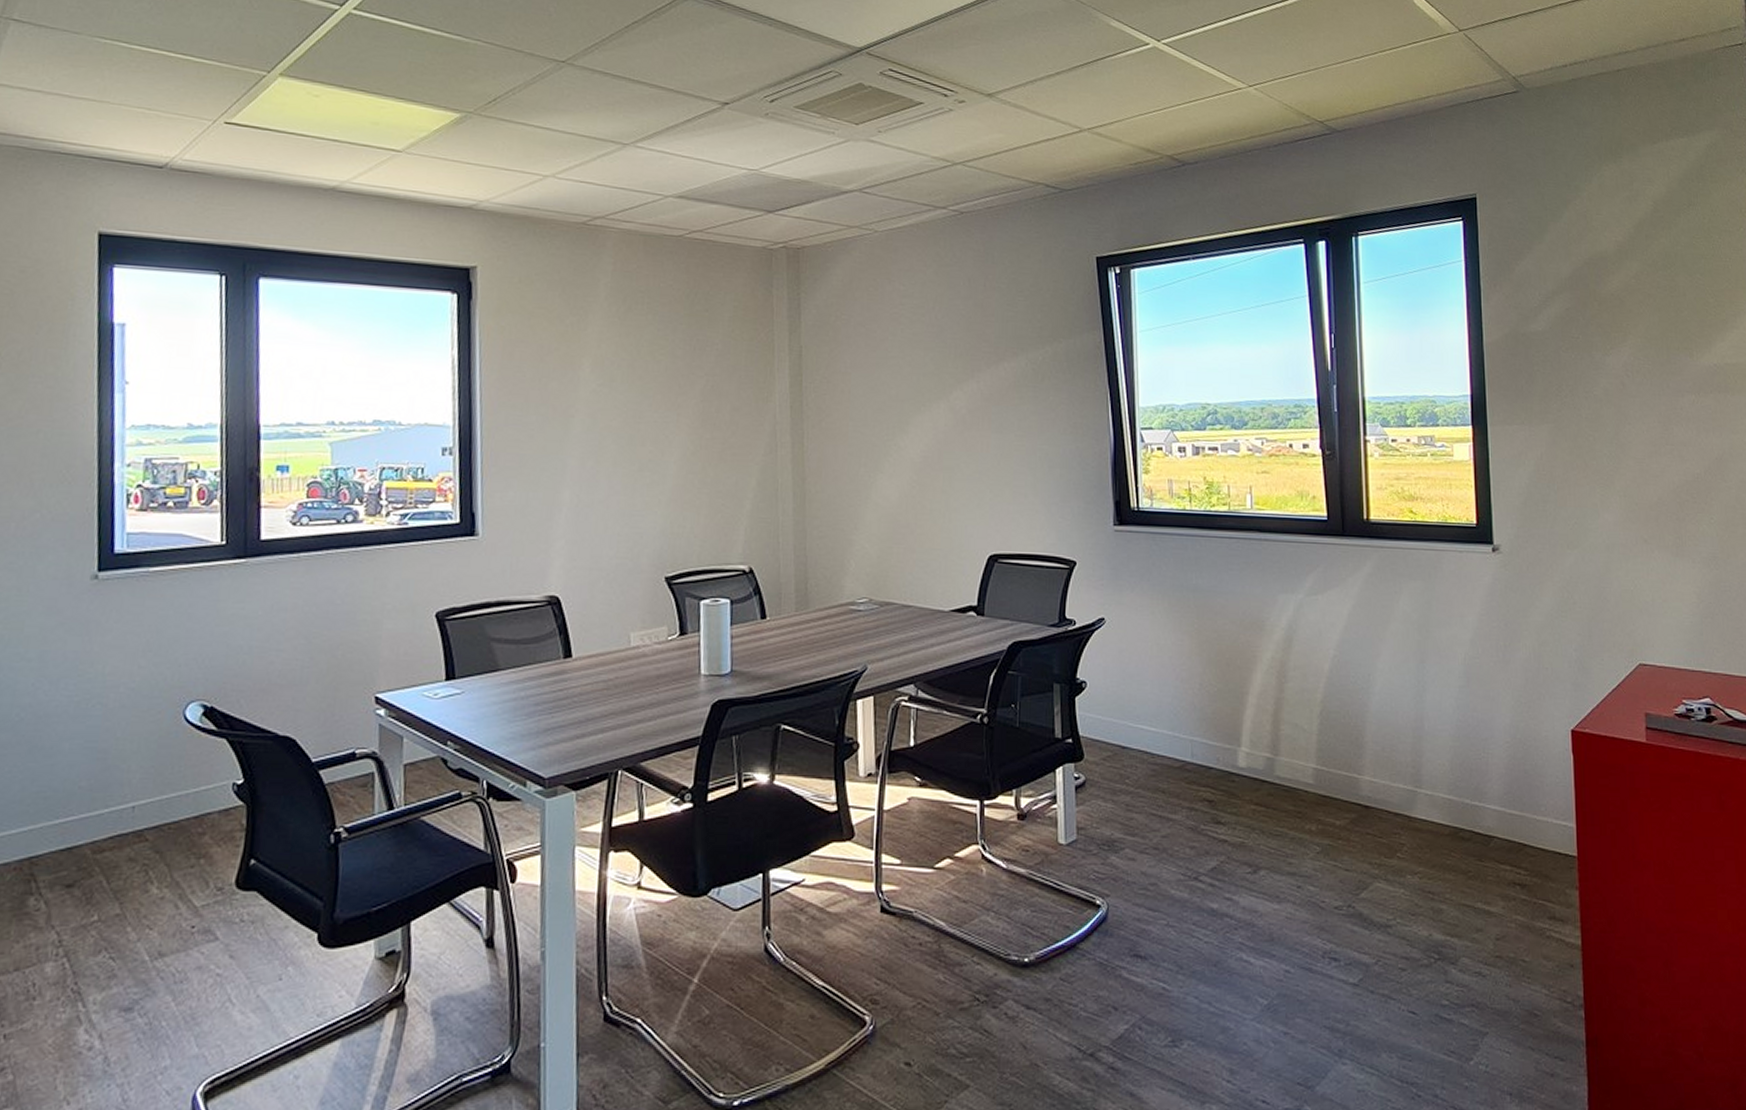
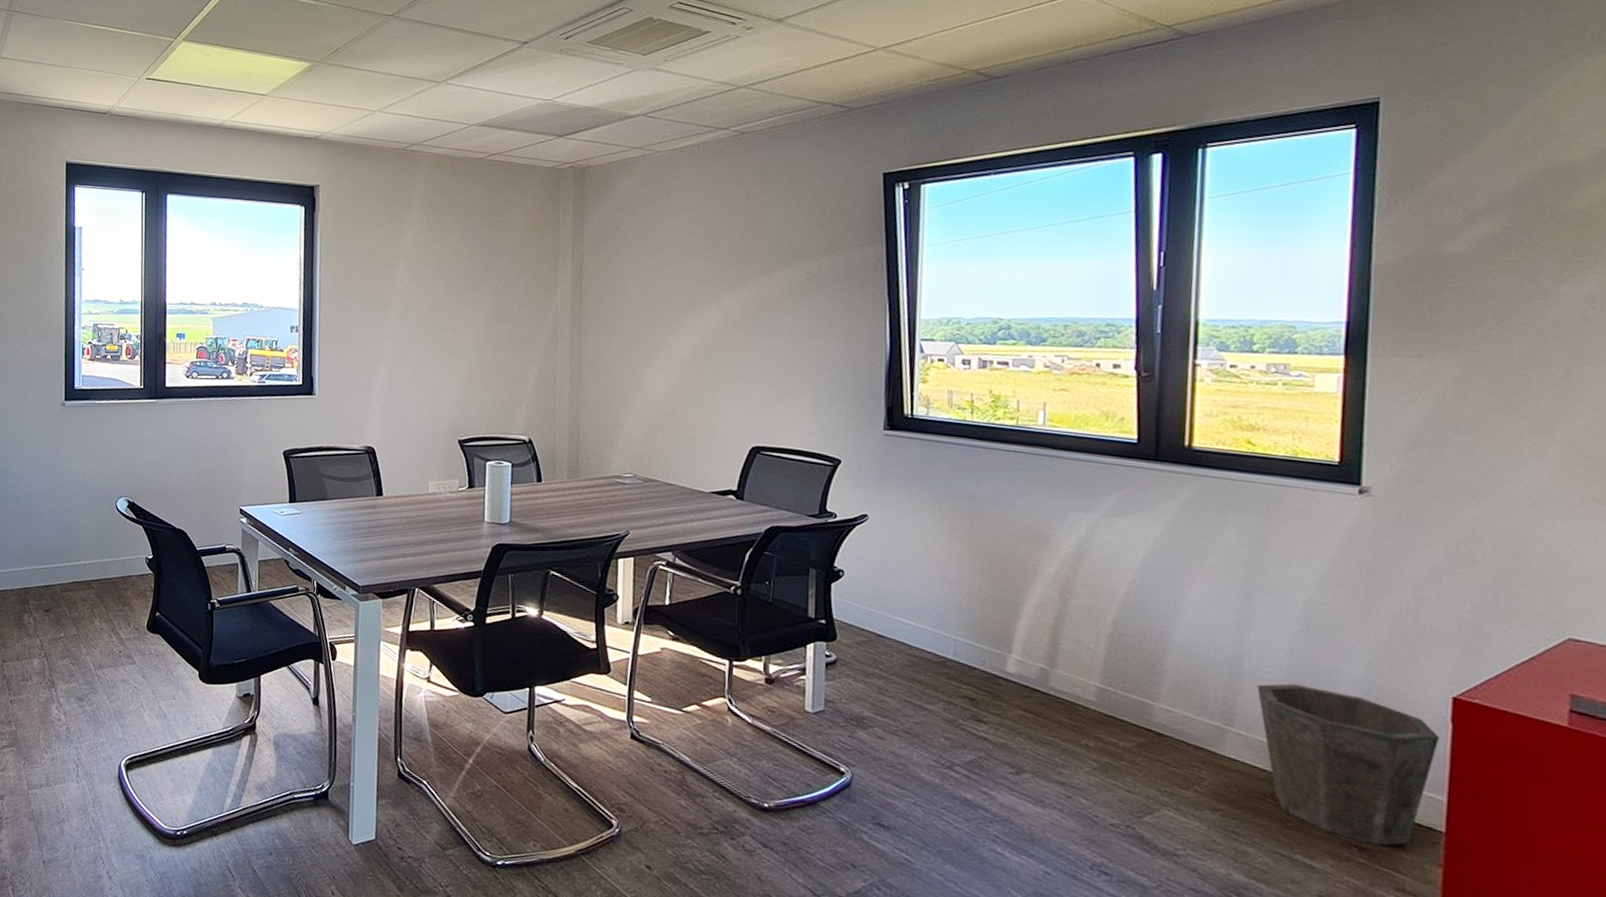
waste bin: none [1436,738,1566,880] -> present [1257,683,1440,846]

